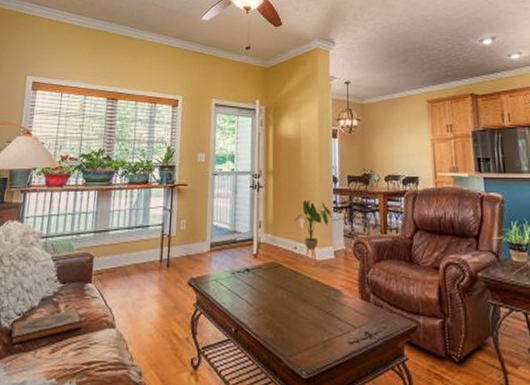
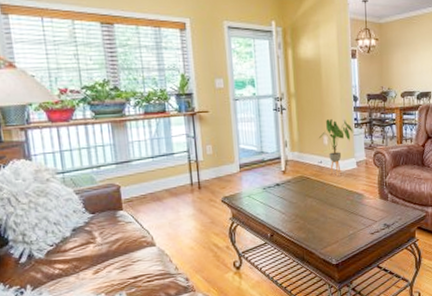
hardback book: present [10,308,83,346] -> none [47,233,122,273]

